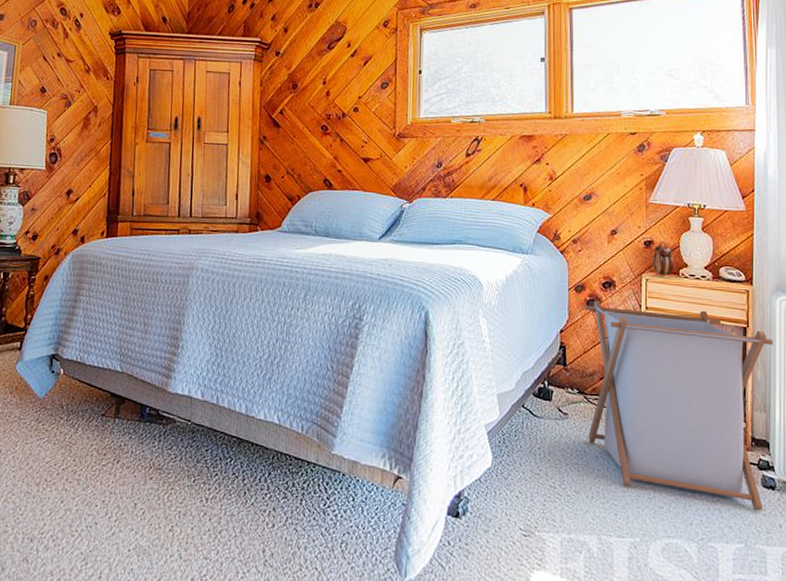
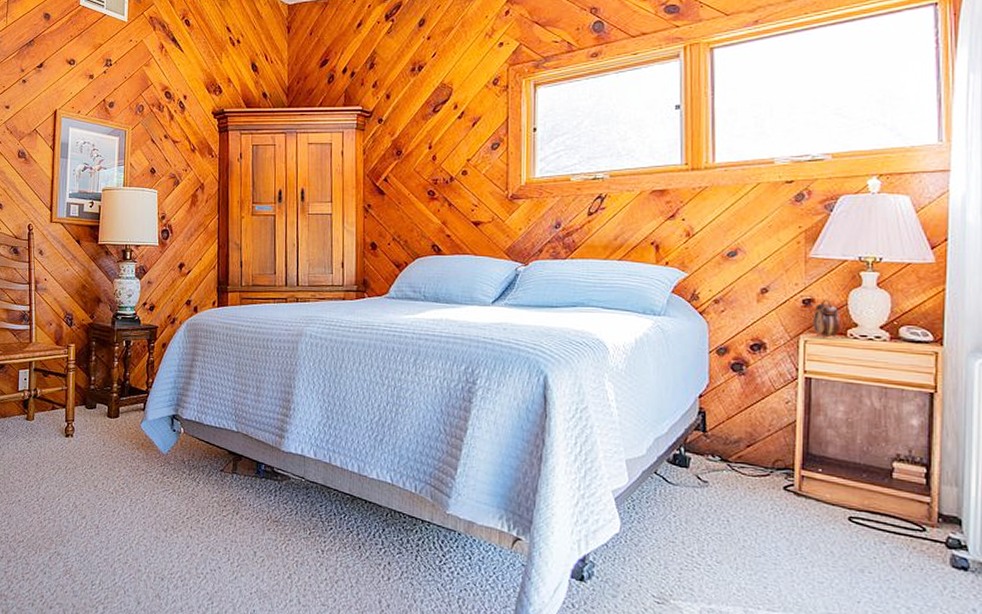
laundry basket: present [584,300,773,511] -> none [728,363,970,593]

